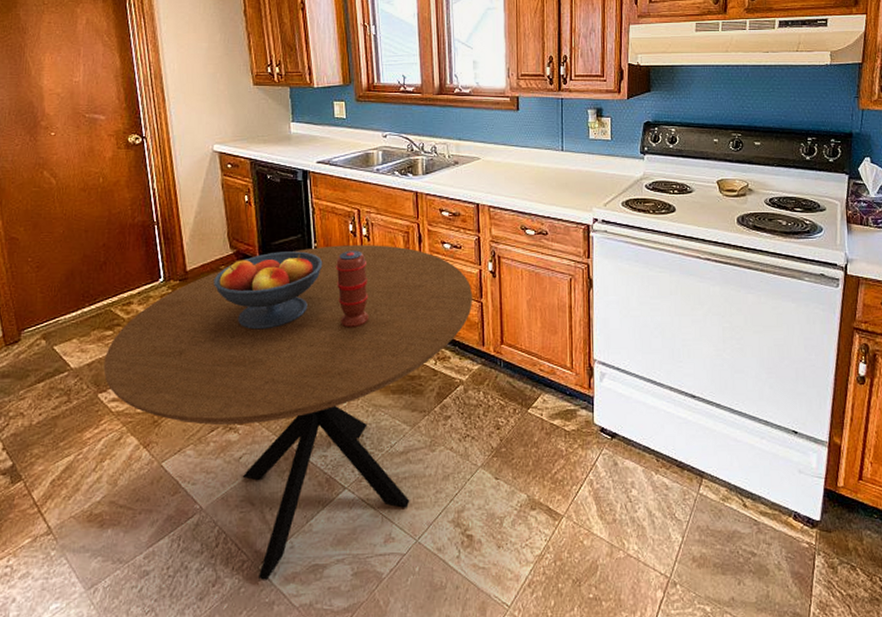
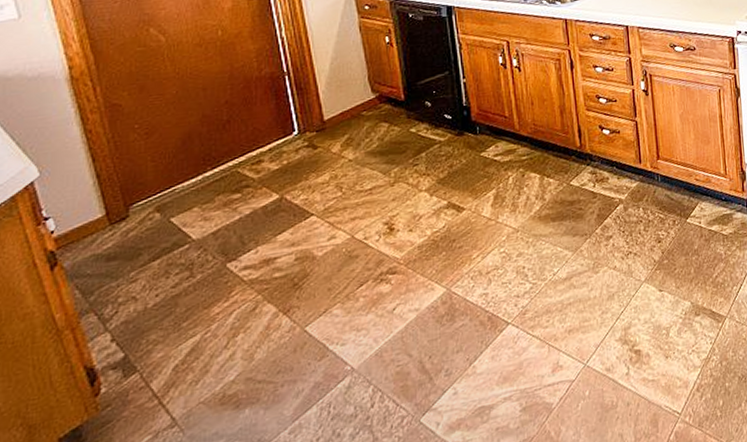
dining table: present [103,245,473,580] -> none [232,74,628,433]
fruit bowl: present [214,251,323,330] -> none [355,88,473,175]
spice grinder: present [335,250,369,328] -> none [486,82,524,161]

